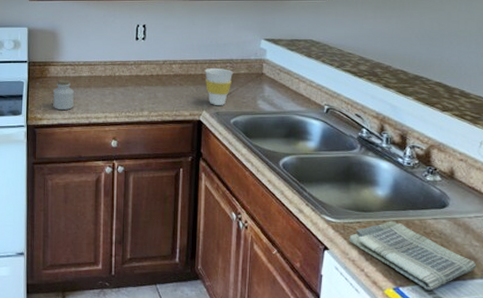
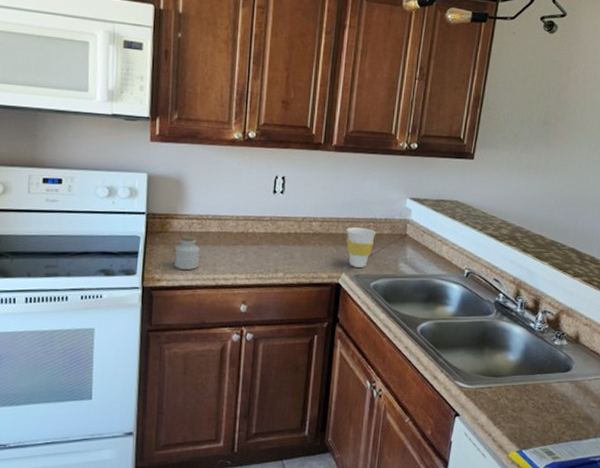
dish towel: present [349,221,477,291] -> none [479,385,592,452]

